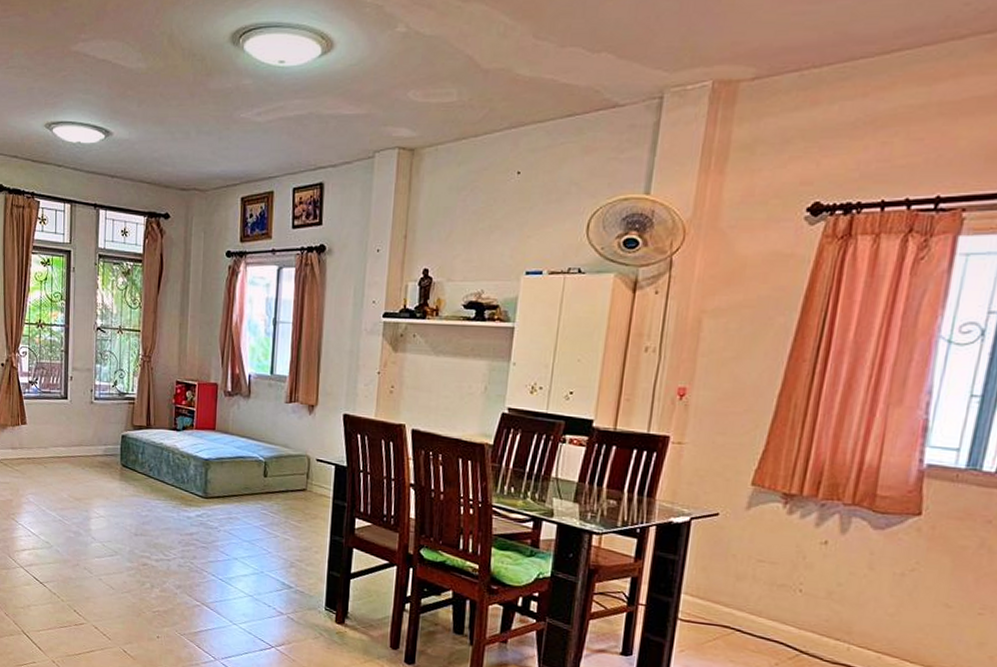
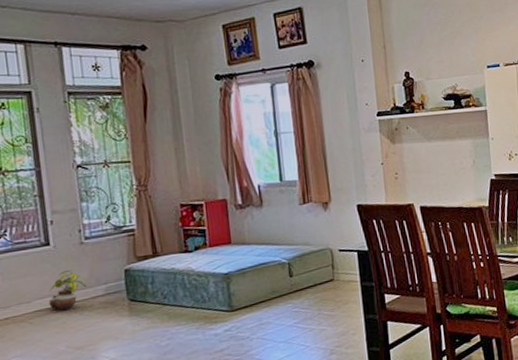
potted plant: none [60,425,91,463] -> present [48,270,87,311]

